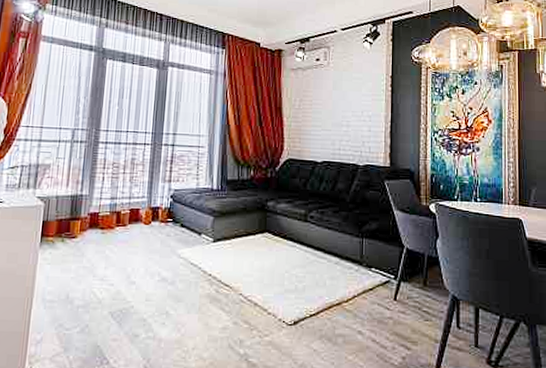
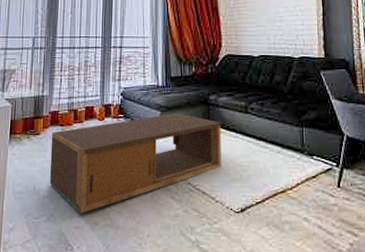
coffee table: none [85,219,278,325] -> present [49,113,221,213]

